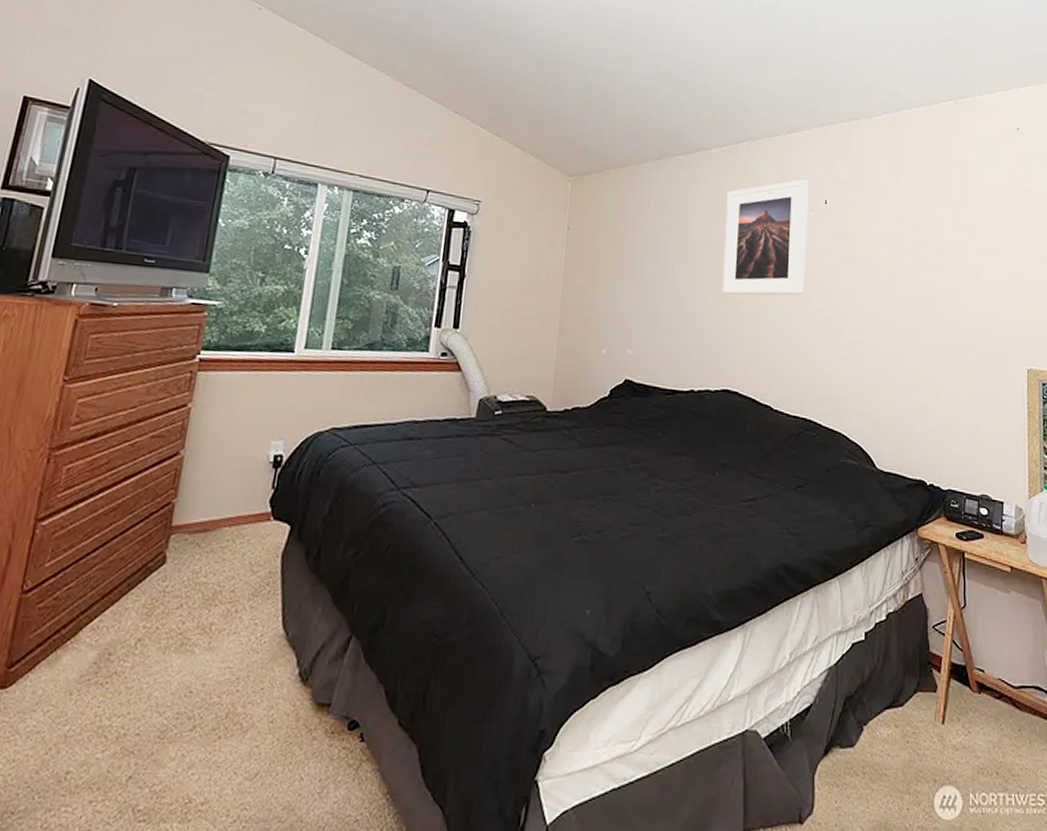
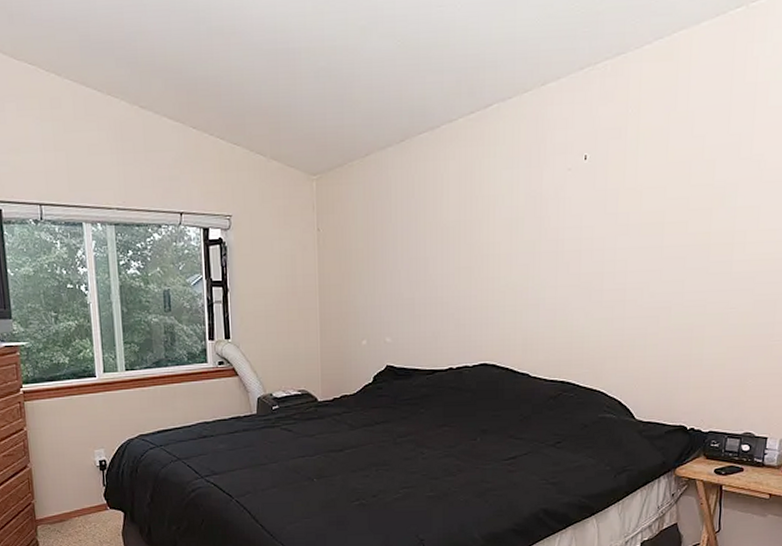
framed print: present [722,179,809,295] -> none [476,136,566,273]

